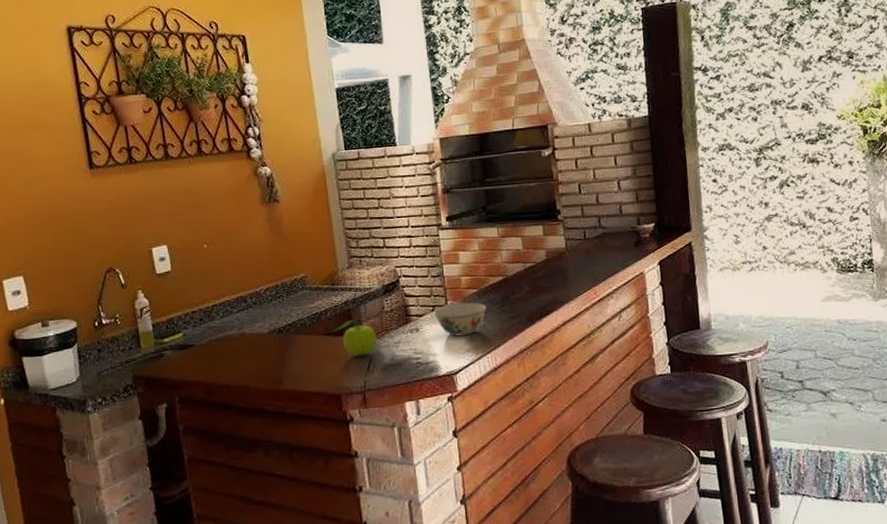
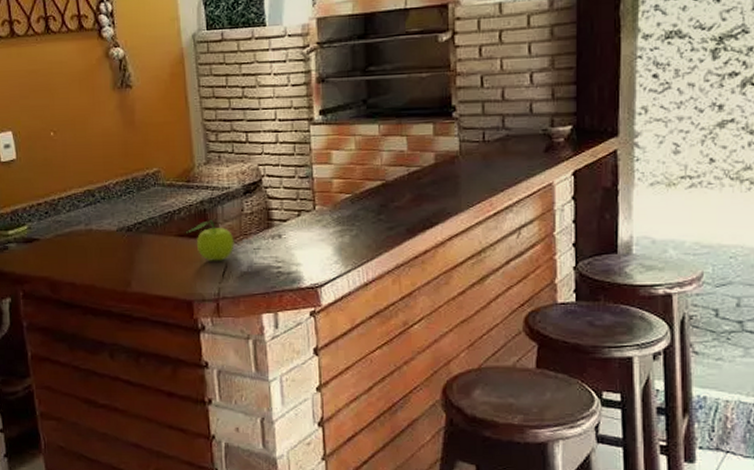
bowl: present [433,302,487,337] -> none [299,208,360,246]

